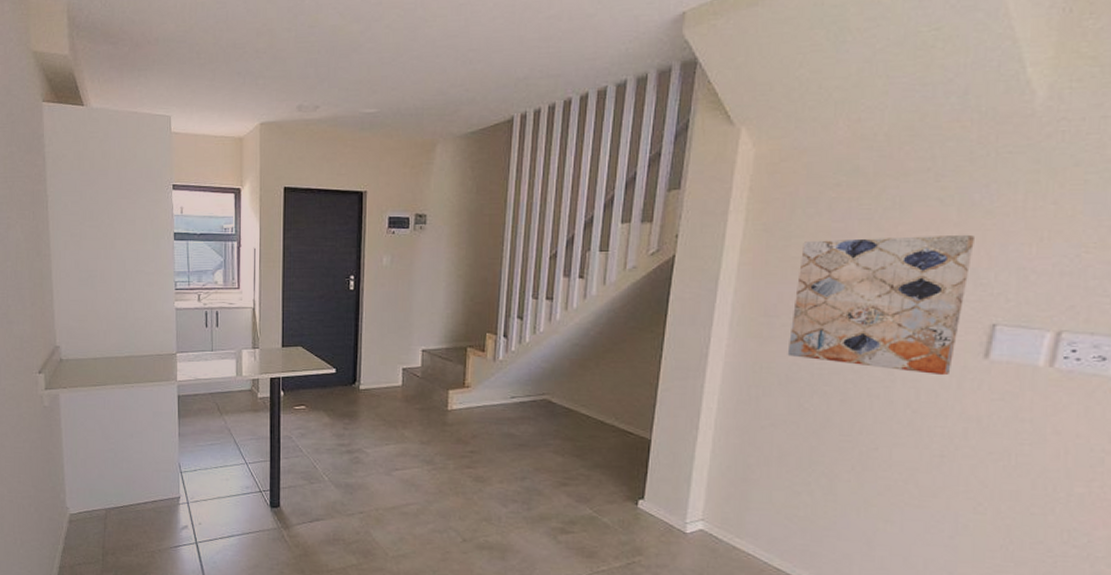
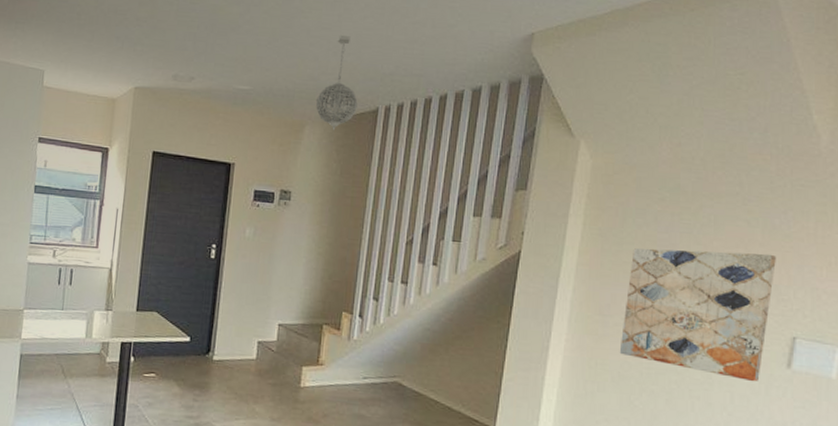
pendant light: none [446,41,491,147] -> present [315,34,358,131]

